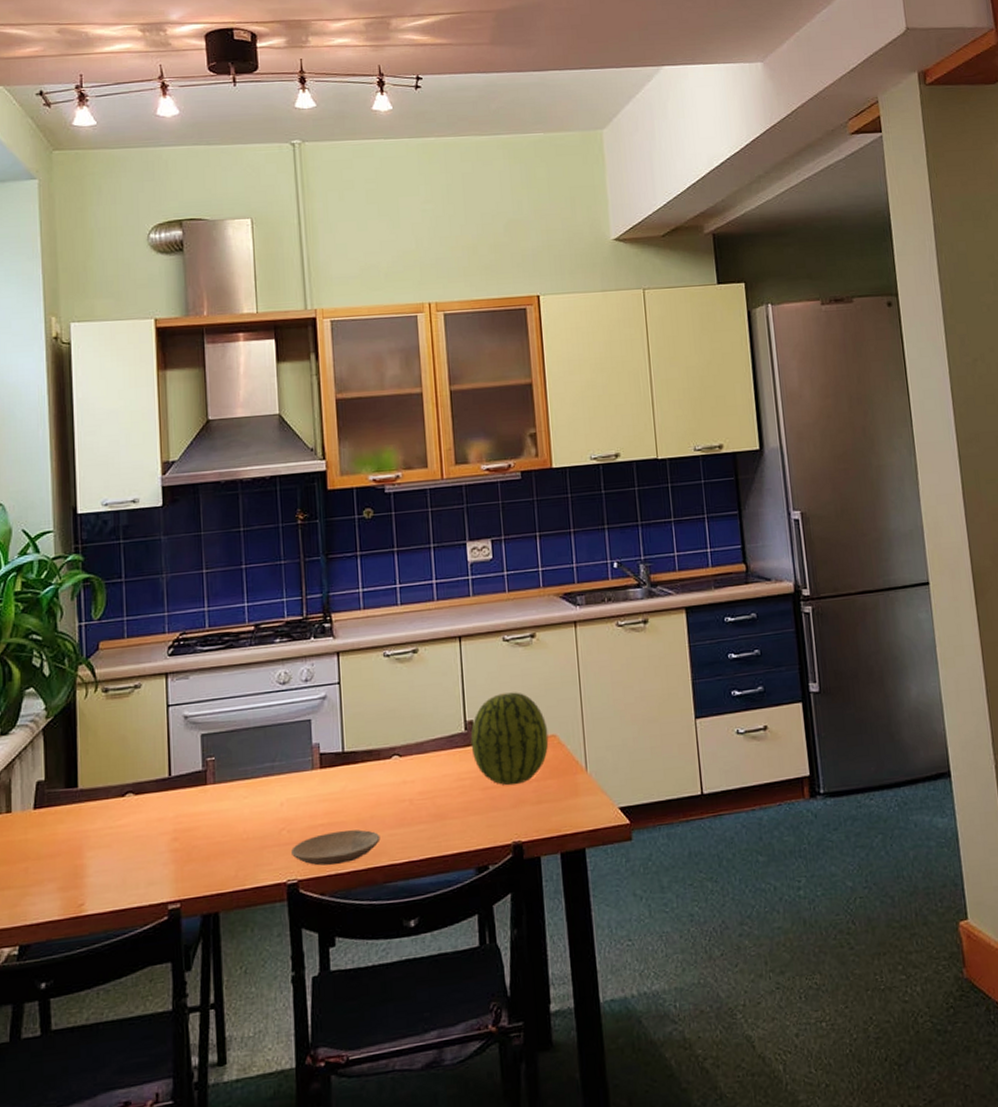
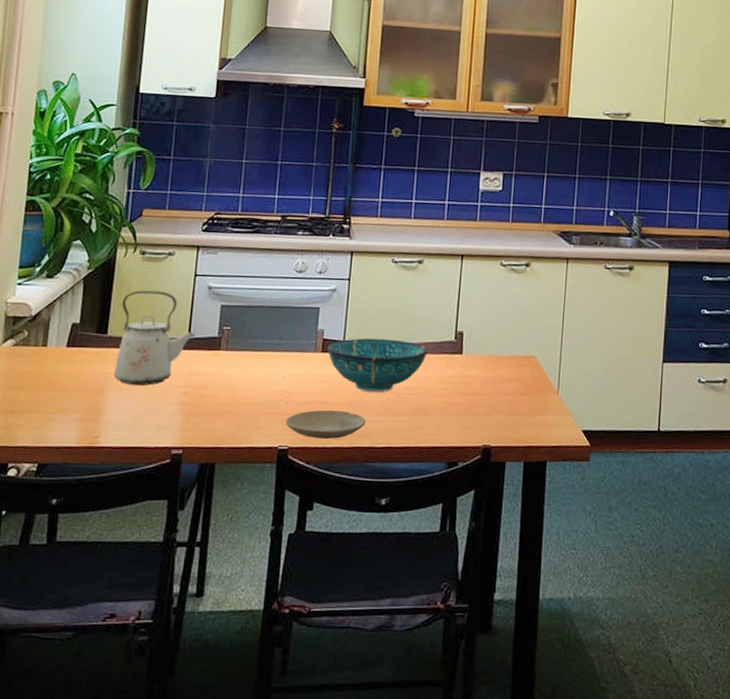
kettle: none [89,729,177,840] -> present [114,290,195,386]
decorative bowl: none [326,740,437,805] -> present [328,338,428,393]
fruit: present [470,692,549,786] -> none [458,312,529,395]

